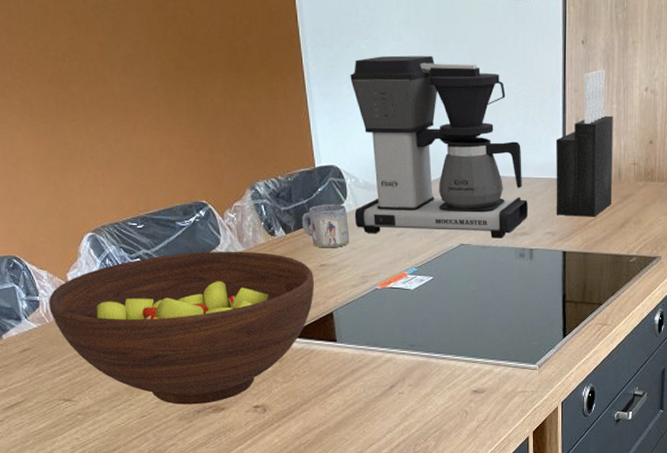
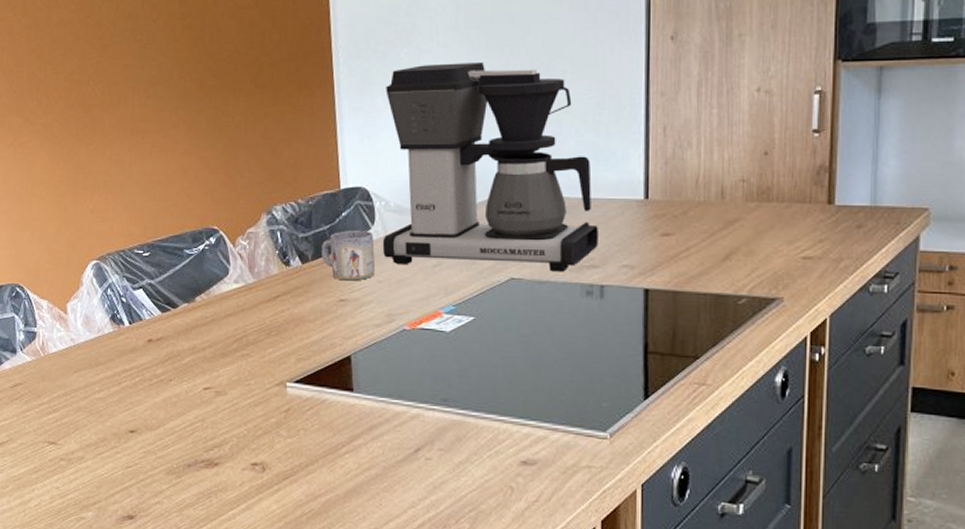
fruit bowl: present [48,251,315,405] -> none [45,282,332,458]
knife block: present [555,69,613,217] -> none [635,68,713,247]

